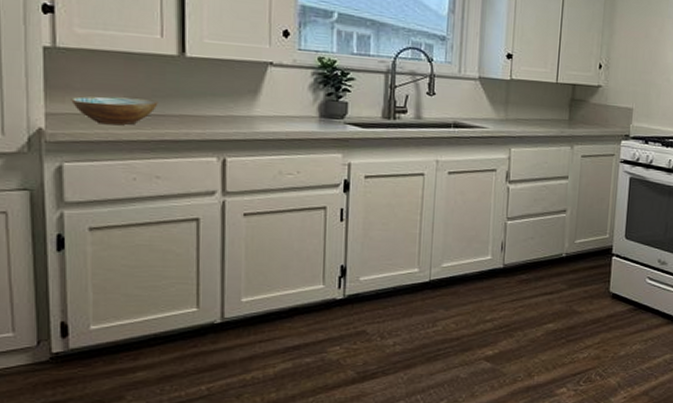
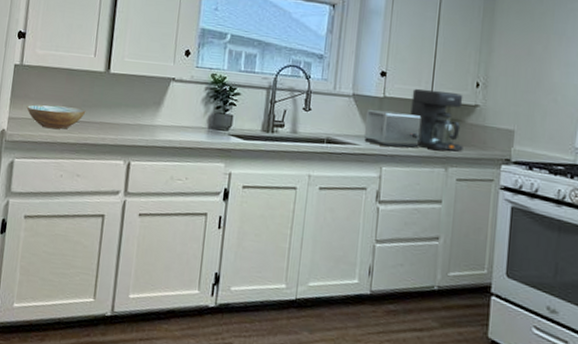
toaster: none [491,92,548,129] -> present [363,109,422,148]
coffee maker: none [537,70,588,130] -> present [410,88,463,152]

